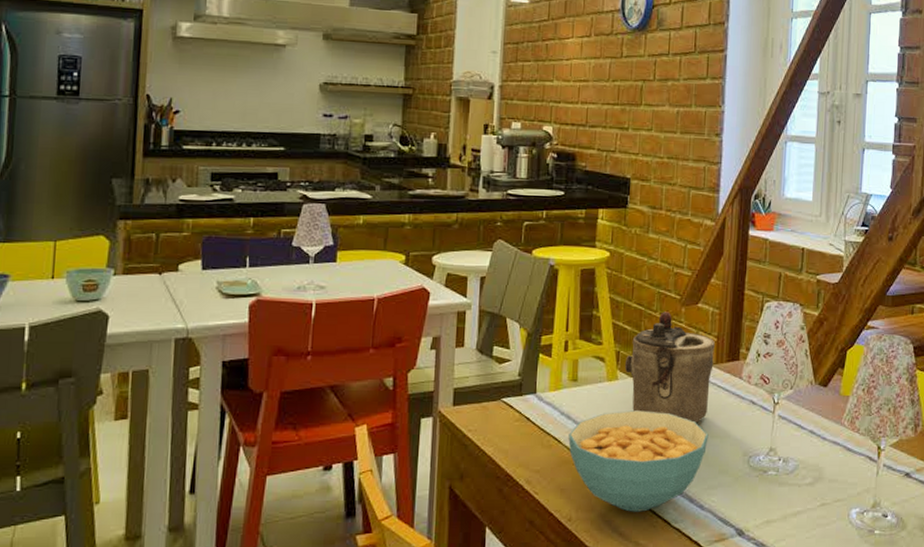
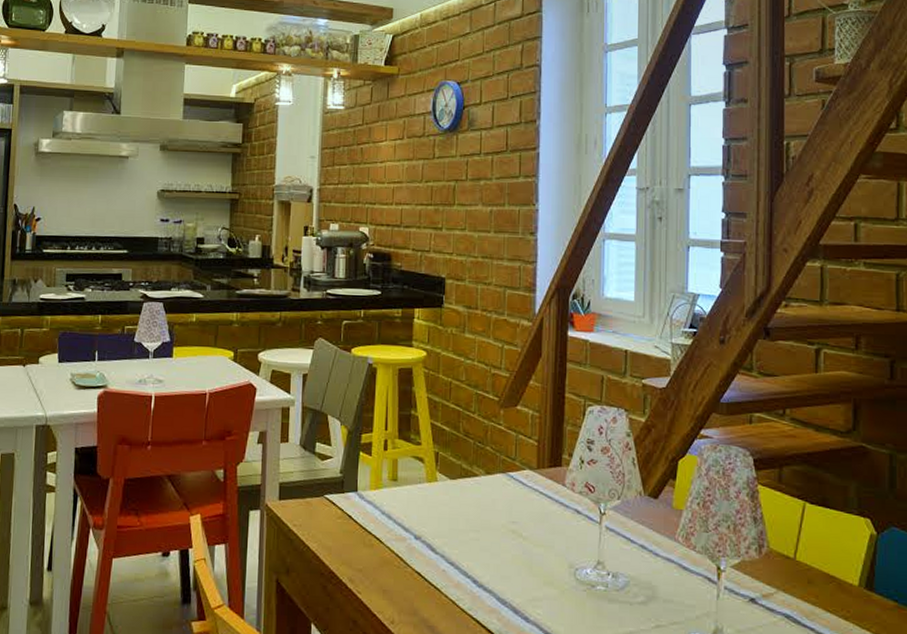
cereal bowl: present [568,410,709,512] -> none [390,513,532,620]
teapot: present [624,311,715,423] -> none [443,413,535,530]

